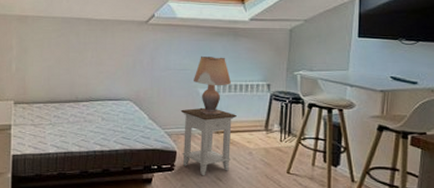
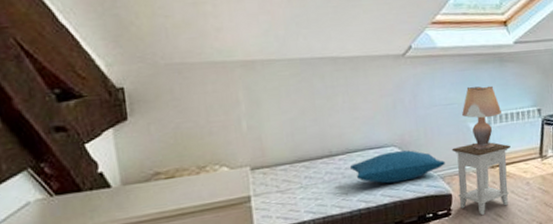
pillow: none [90,105,173,133] -> present [349,150,445,184]

